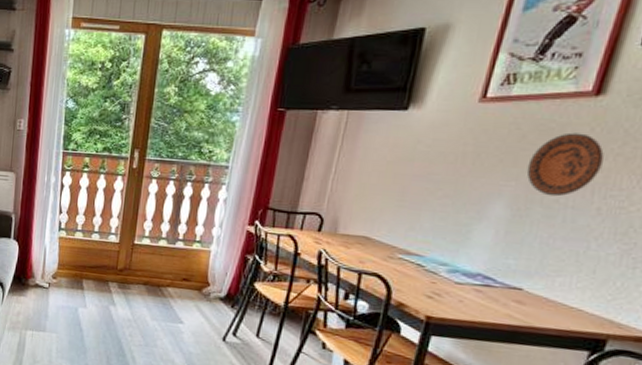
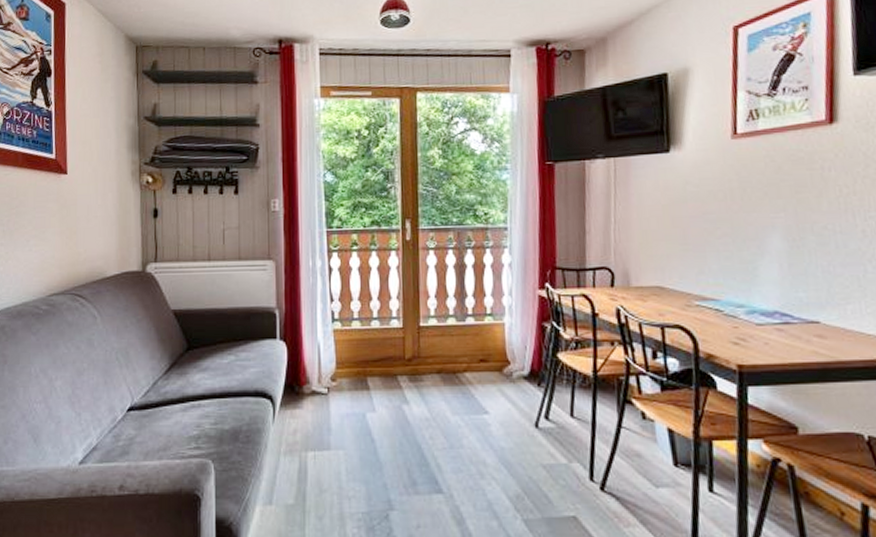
decorative plate: present [526,132,604,197] -> none [790,160,854,224]

